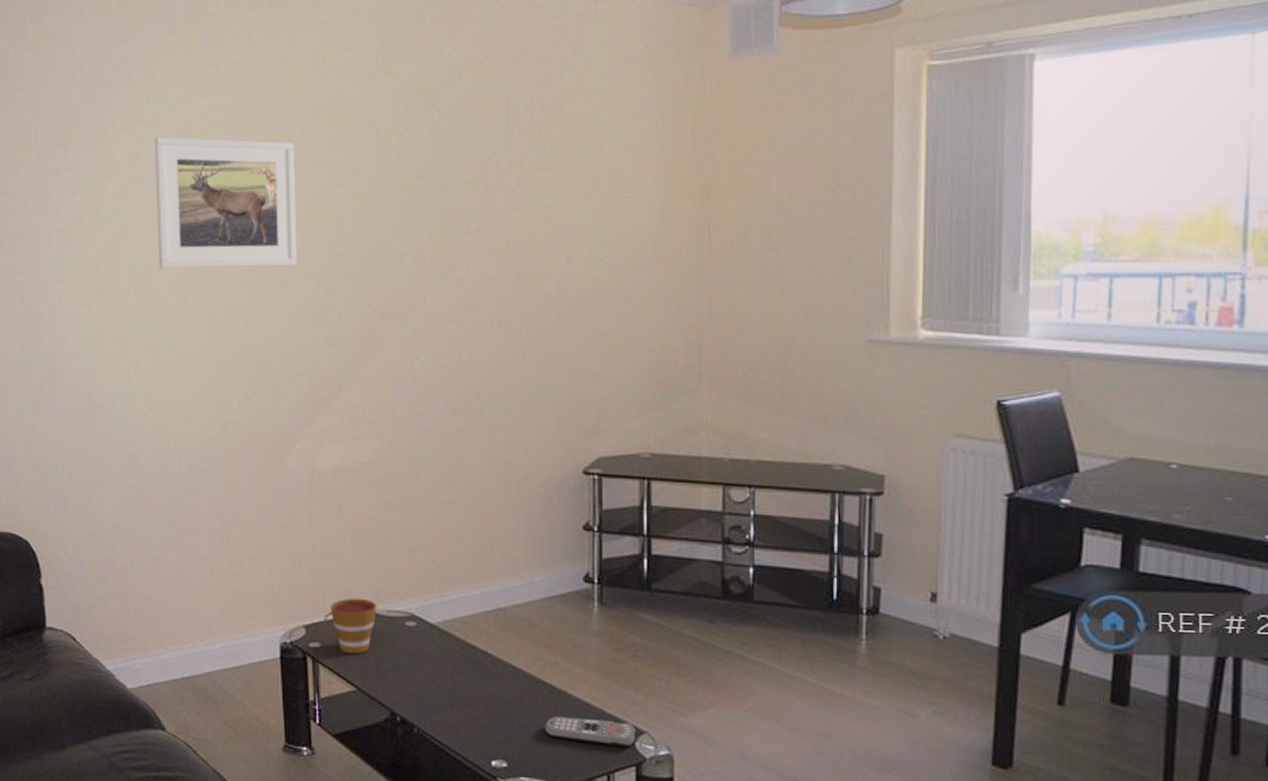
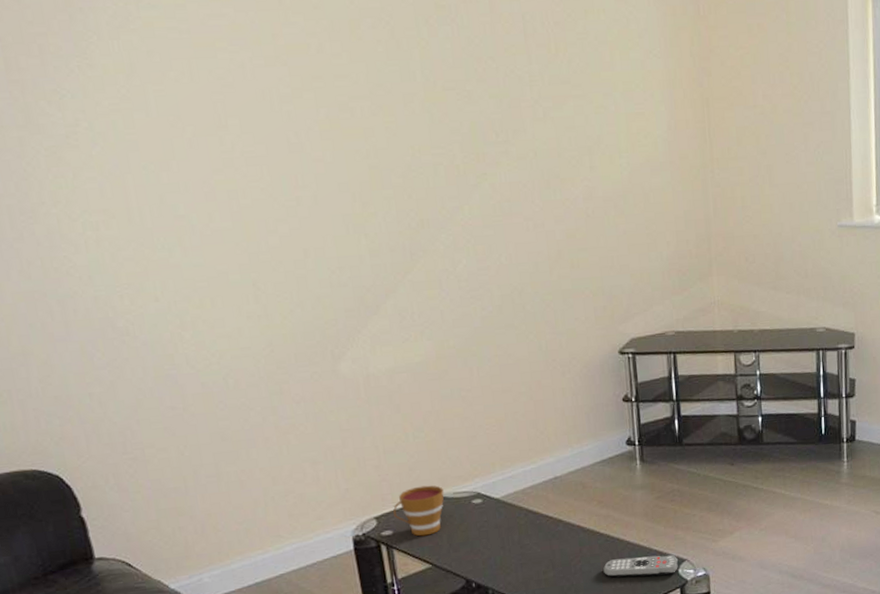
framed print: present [154,136,297,269] -> none [150,46,329,186]

